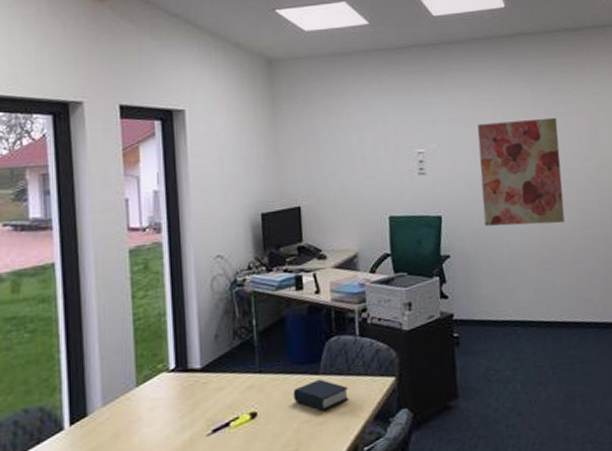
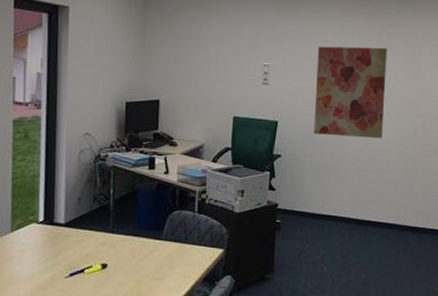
book: present [293,380,349,411] -> none [138,244,184,269]

